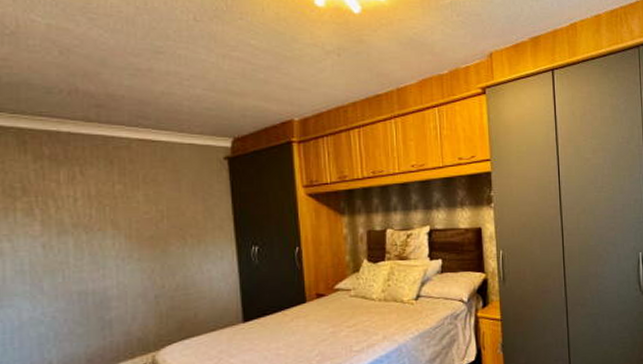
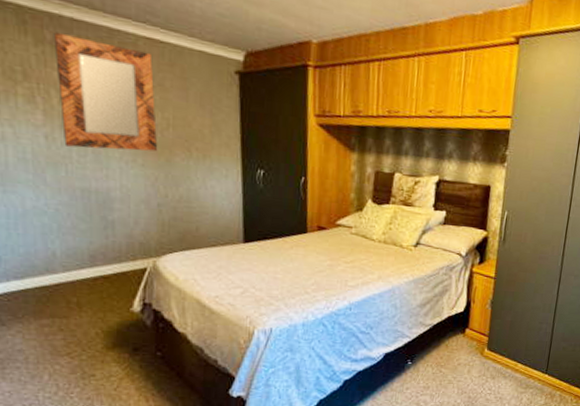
home mirror: none [51,147,152,252] -> present [53,31,157,152]

